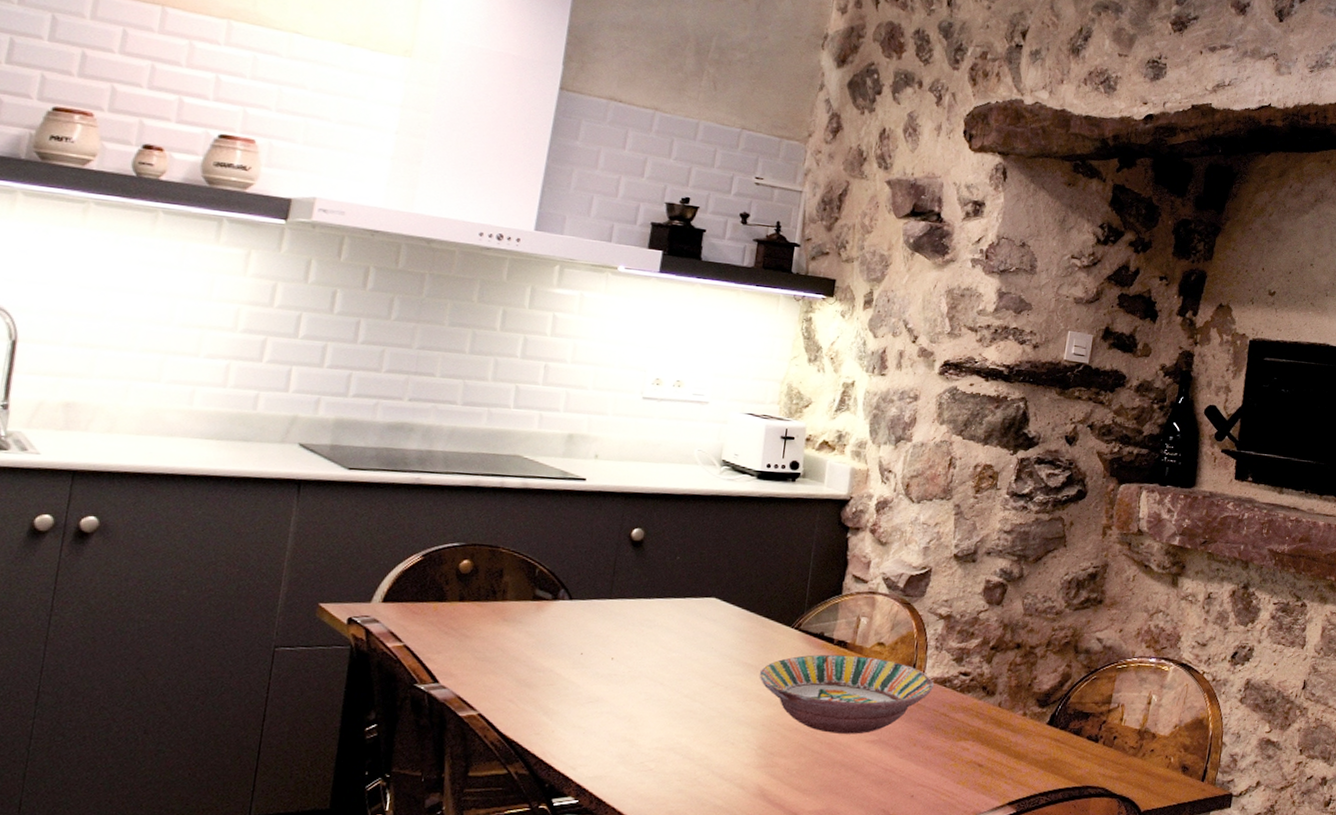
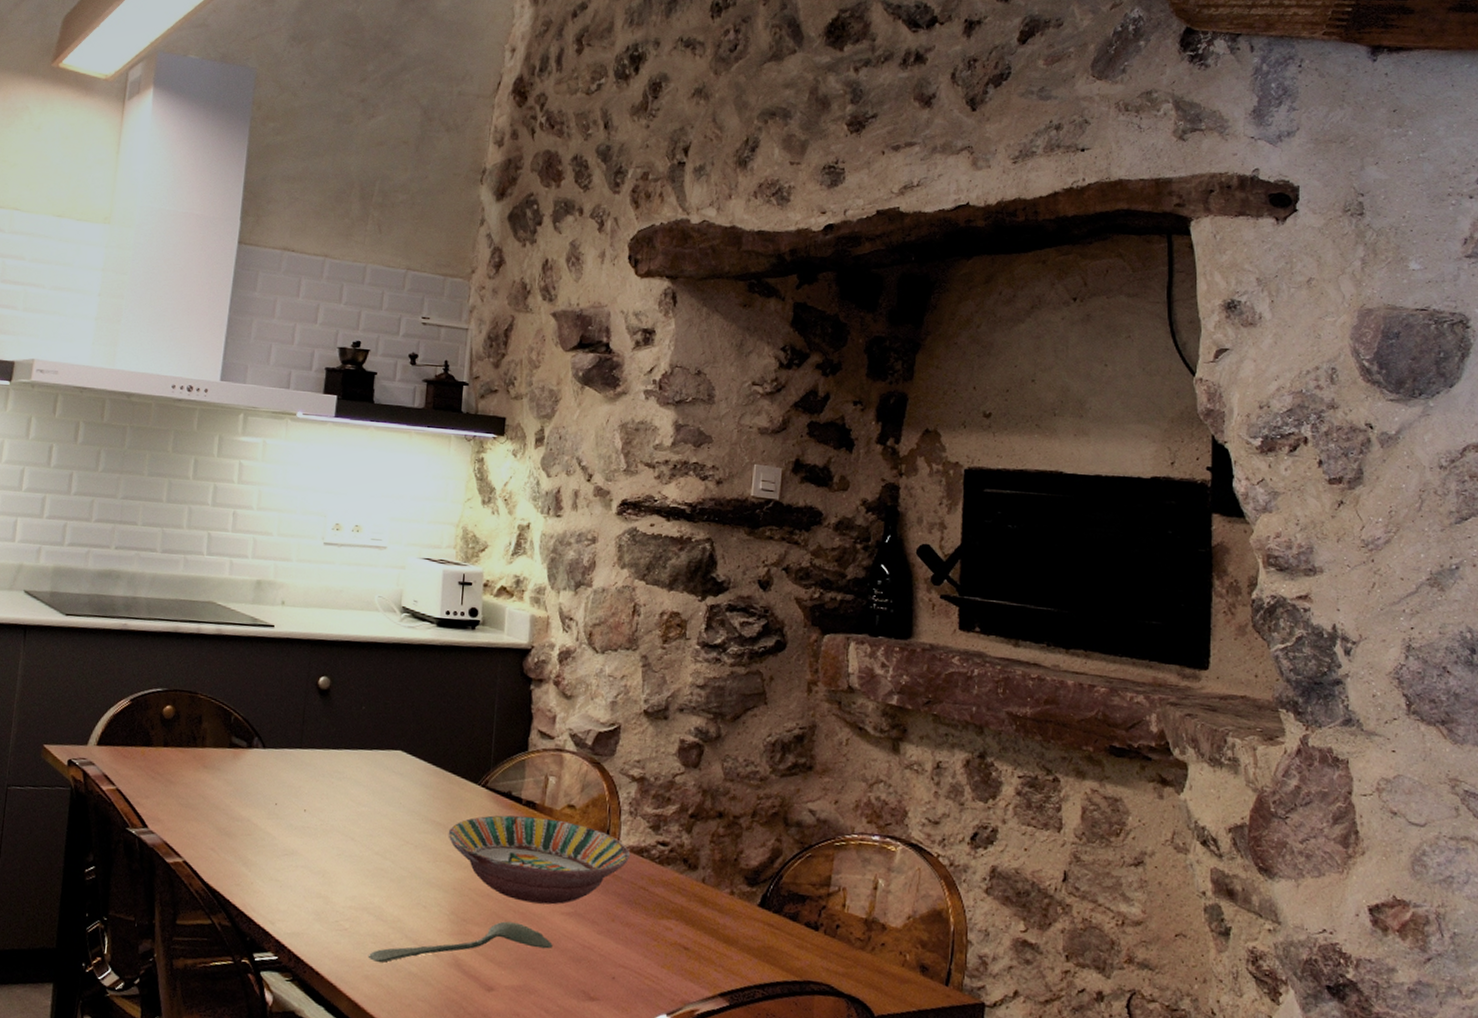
spoon: none [673,752,857,798] -> present [369,921,553,962]

